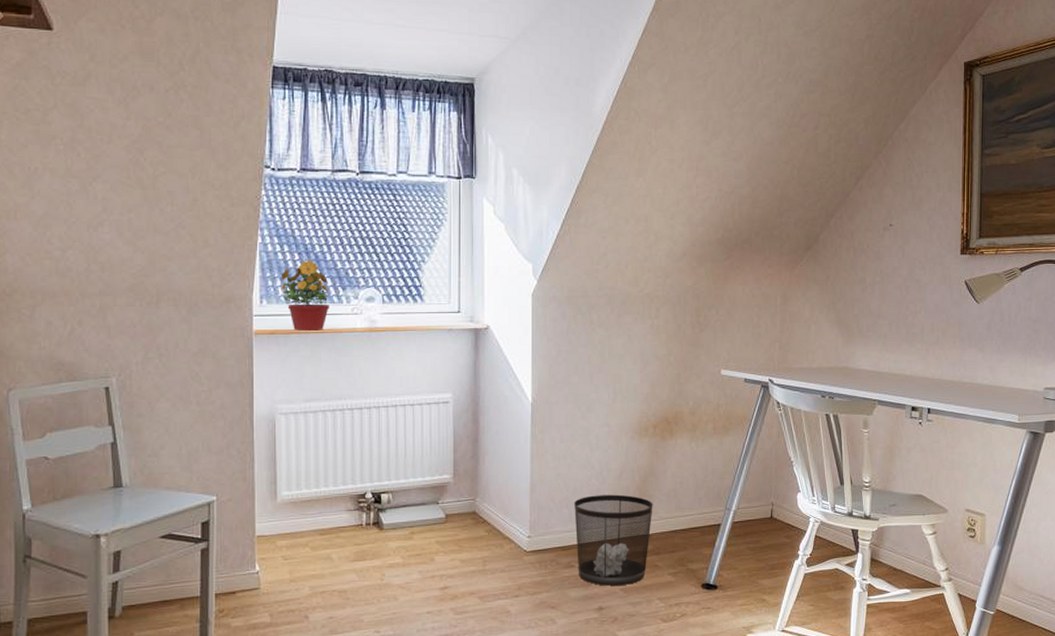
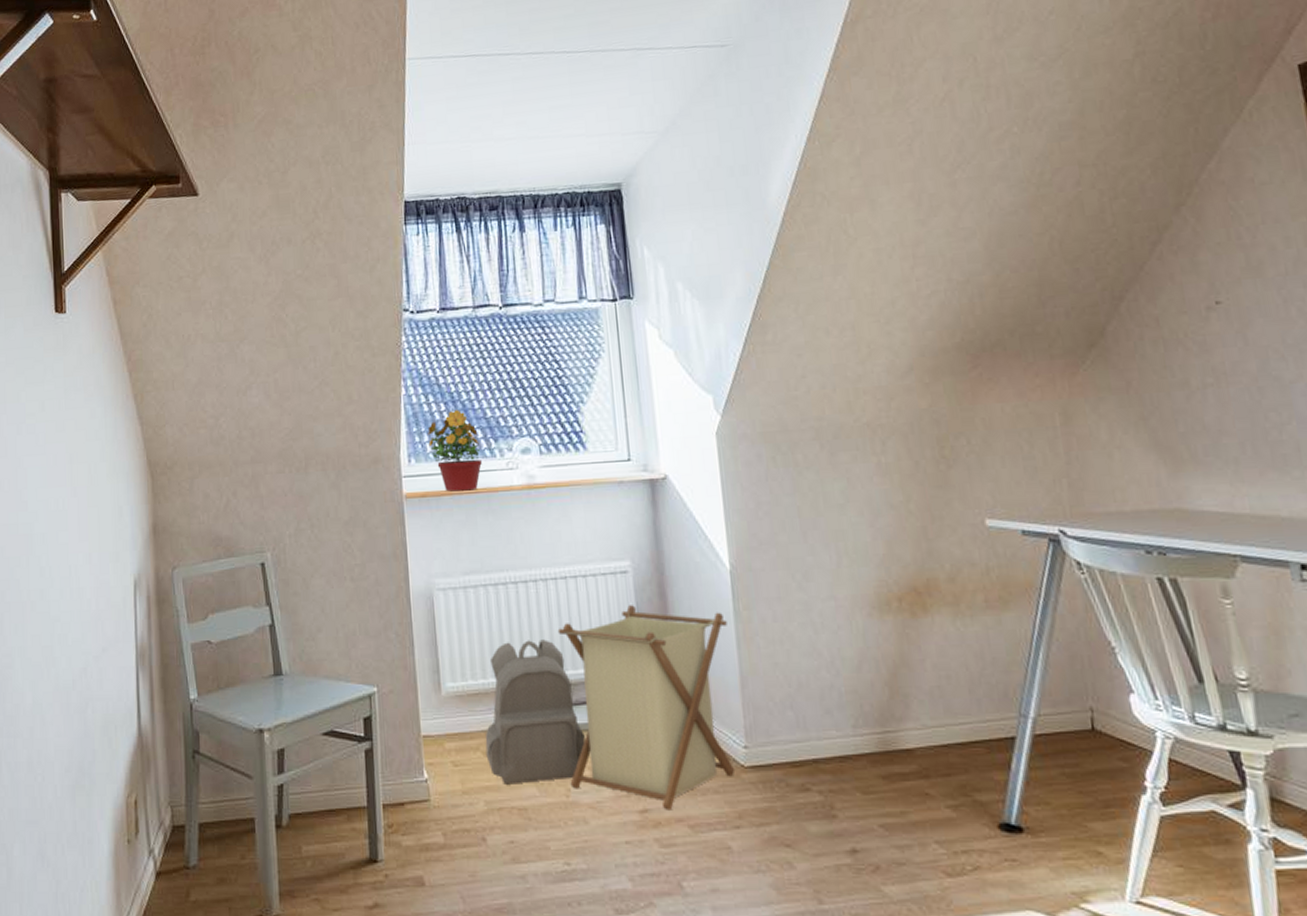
backpack: none [314,456,401,573] -> present [485,639,585,785]
laundry basket: none [385,429,525,587] -> present [557,605,734,810]
waste bin: present [573,494,653,586] -> none [799,692,913,819]

